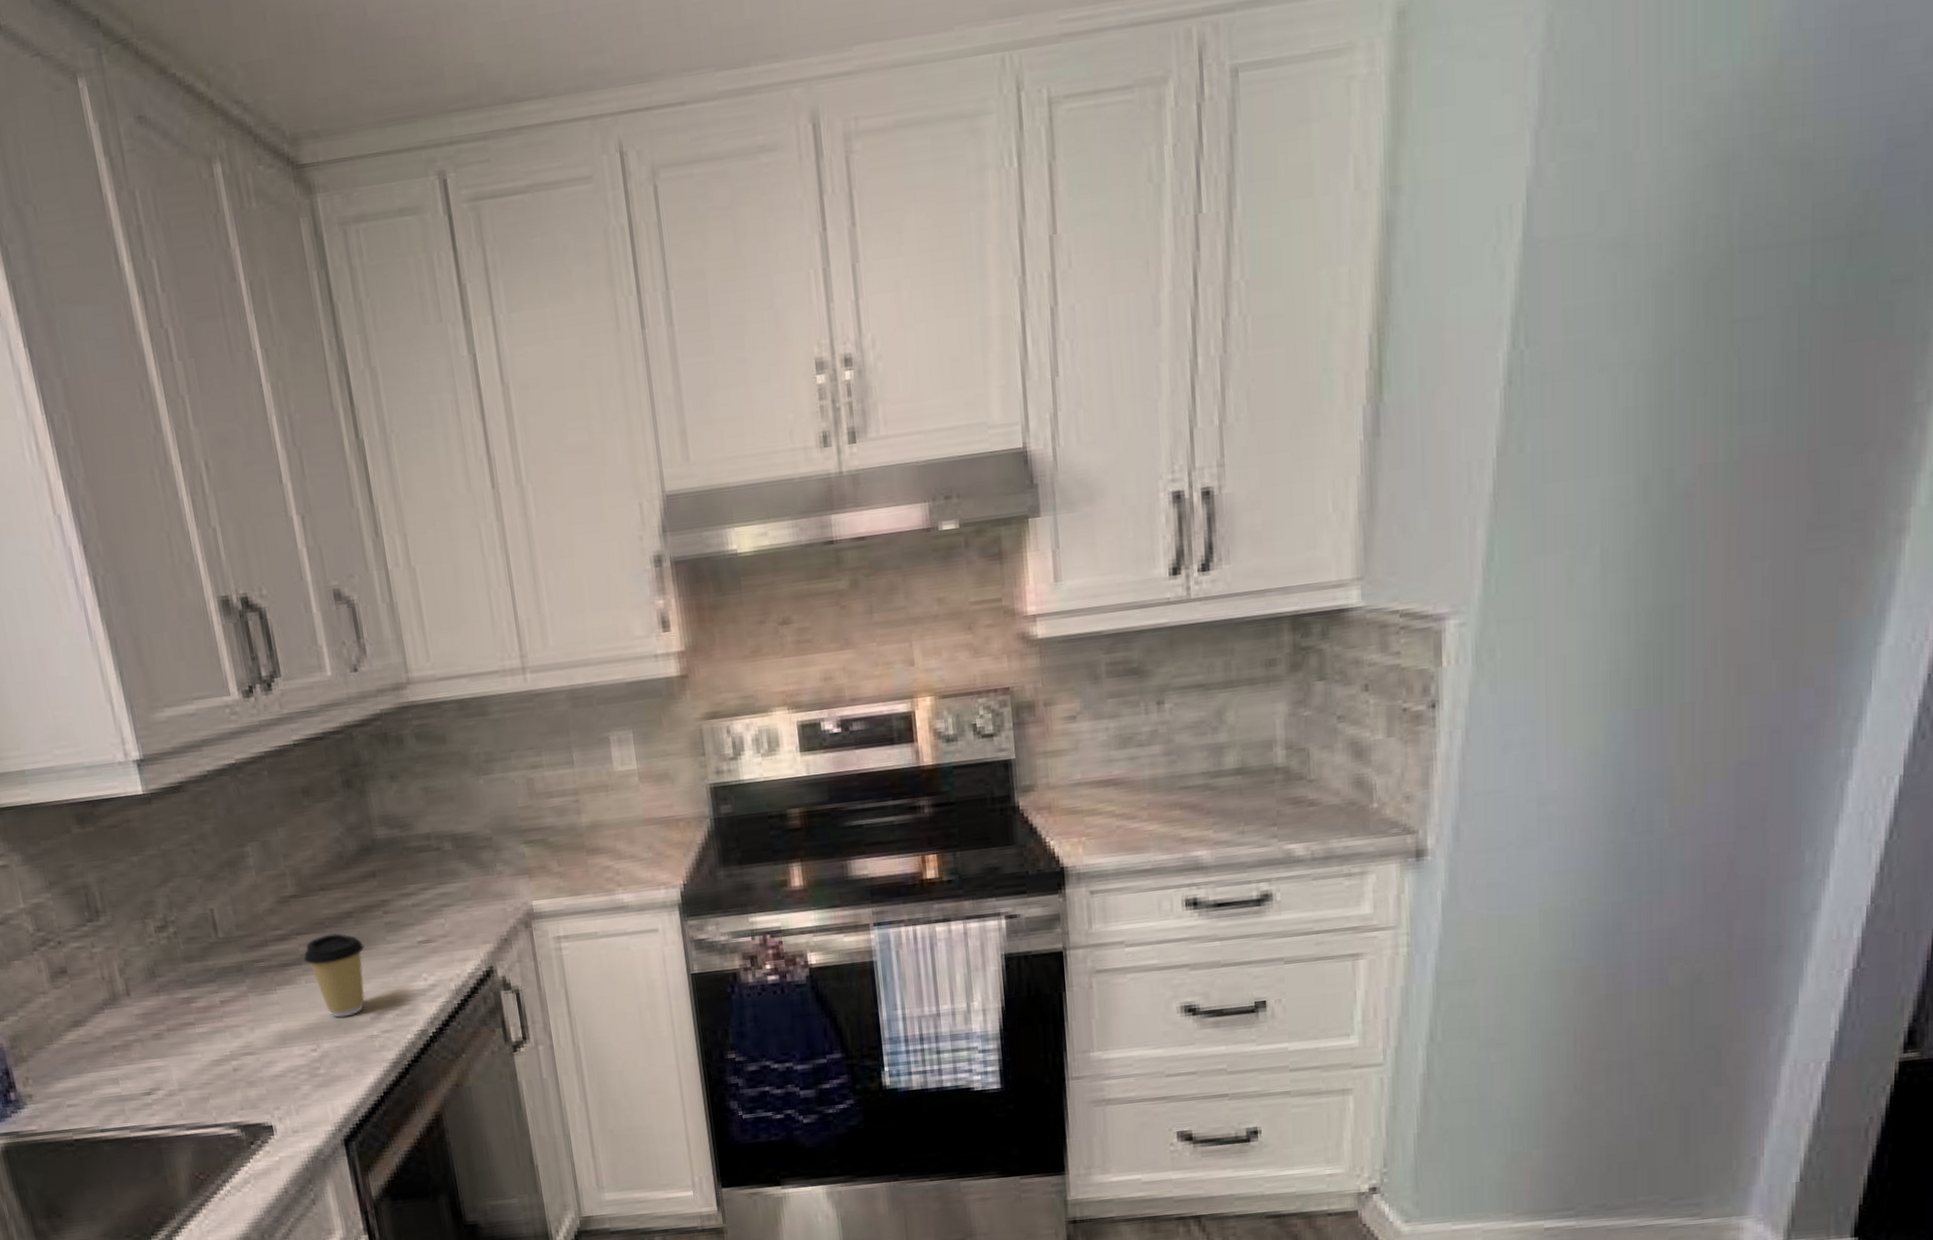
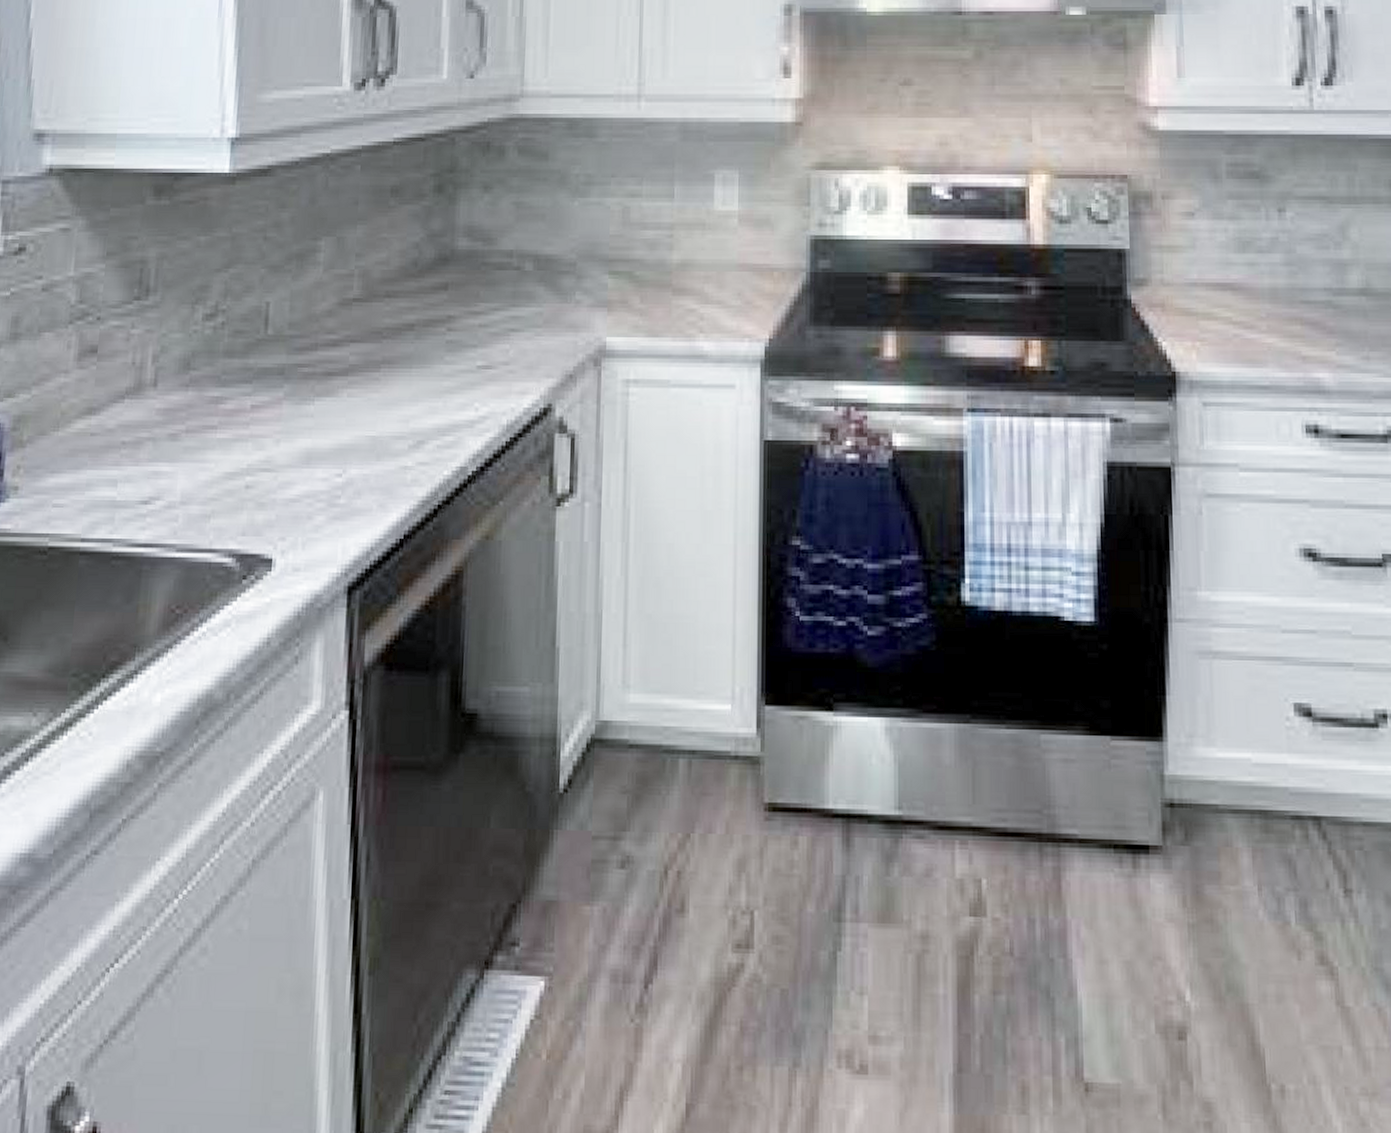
coffee cup: present [304,933,365,1018] -> none [352,346,419,441]

